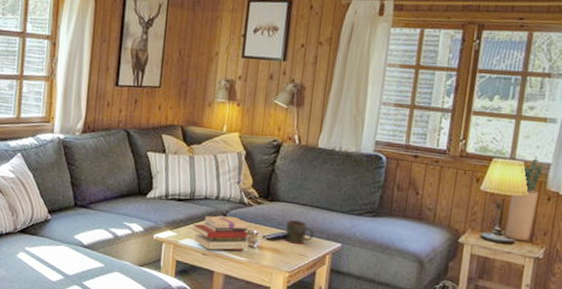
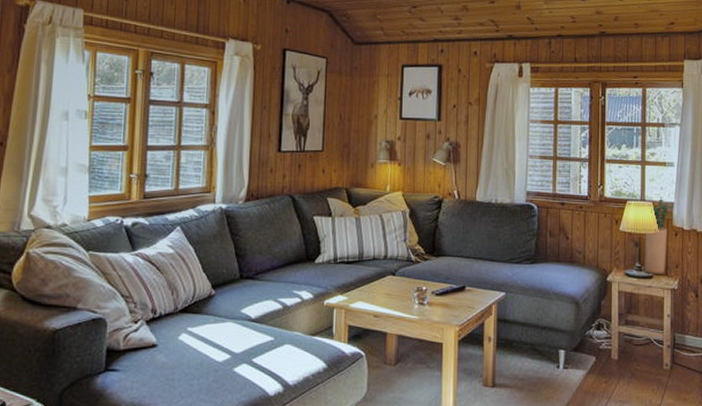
books: present [193,216,249,251] -> none [363,275,419,311]
mug: present [284,220,315,245] -> none [452,274,480,298]

